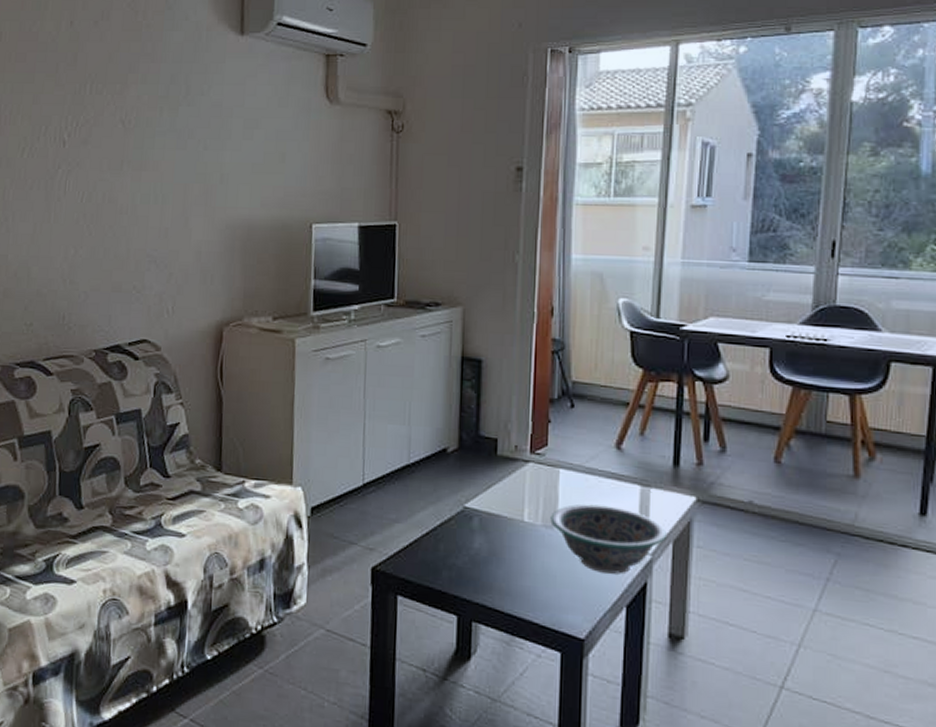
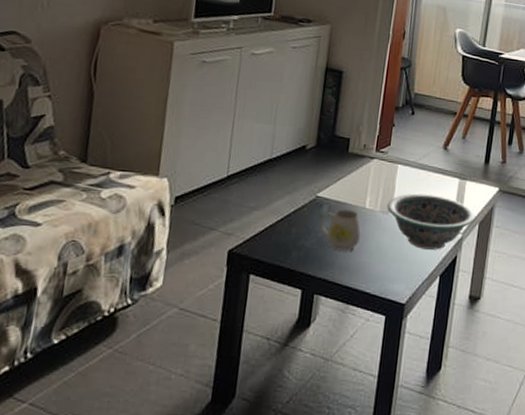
mug: none [472,522,521,572] -> present [321,209,361,251]

